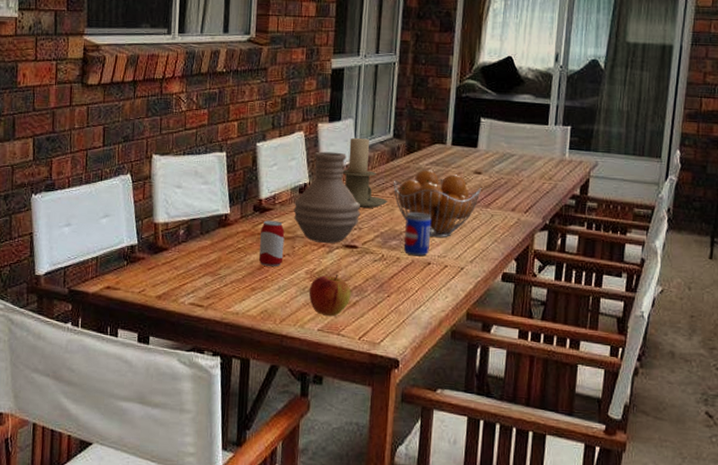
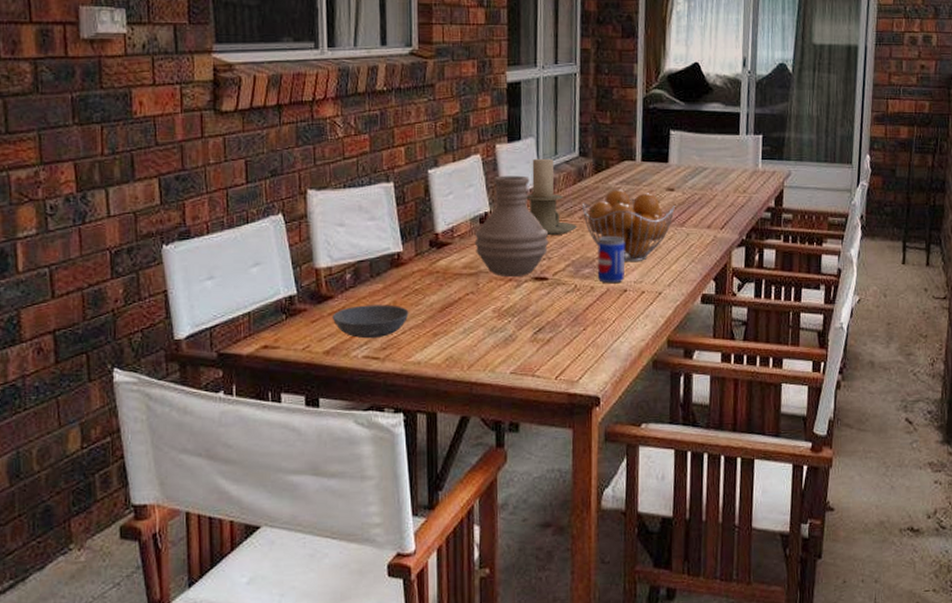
bowl: none [165,258,232,288] -> present [332,304,409,339]
beverage can: present [259,220,285,267] -> none [439,256,467,307]
apple: present [308,274,351,316] -> none [497,309,544,356]

